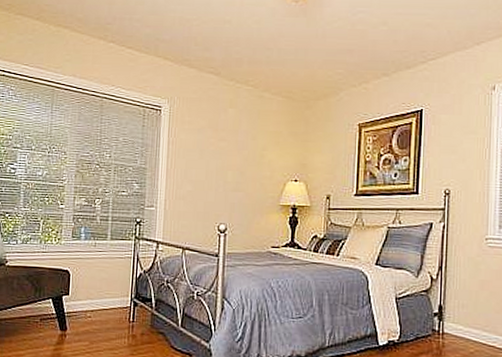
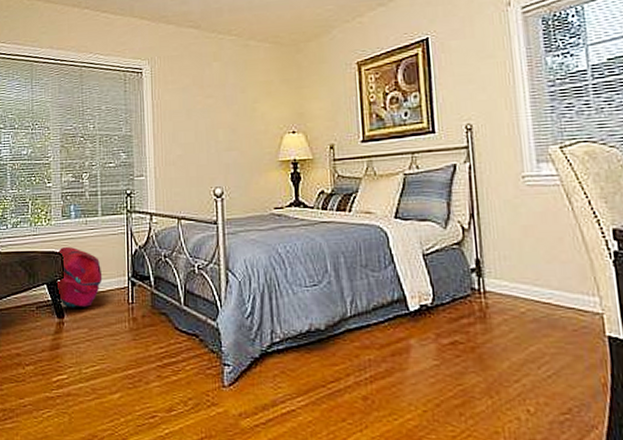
backpack: none [62,265,107,323] -> present [57,246,103,308]

